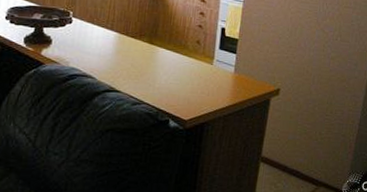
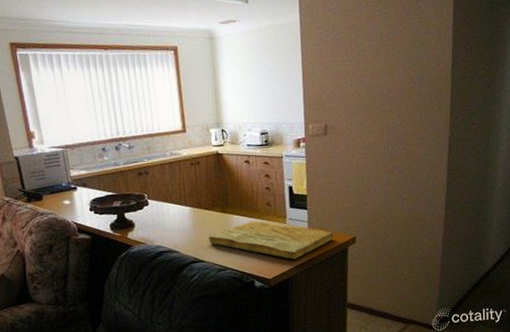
cutting board: none [129,56,259,103] -> present [208,220,334,260]

